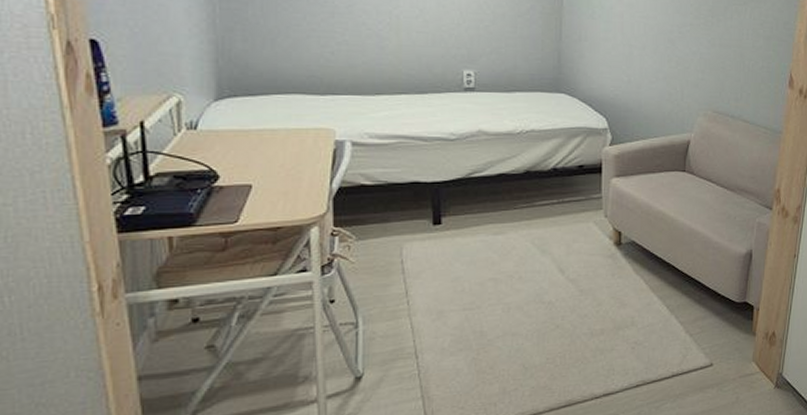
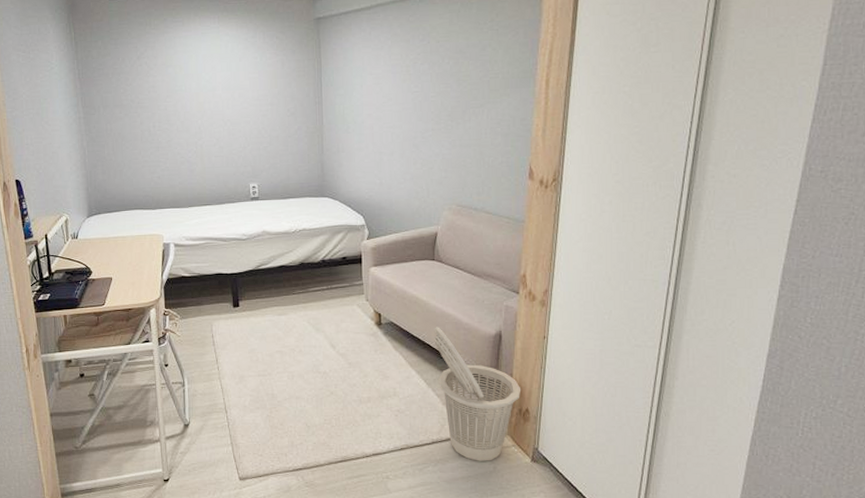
laundry basket: none [680,246,769,393] -> present [434,327,522,461]

